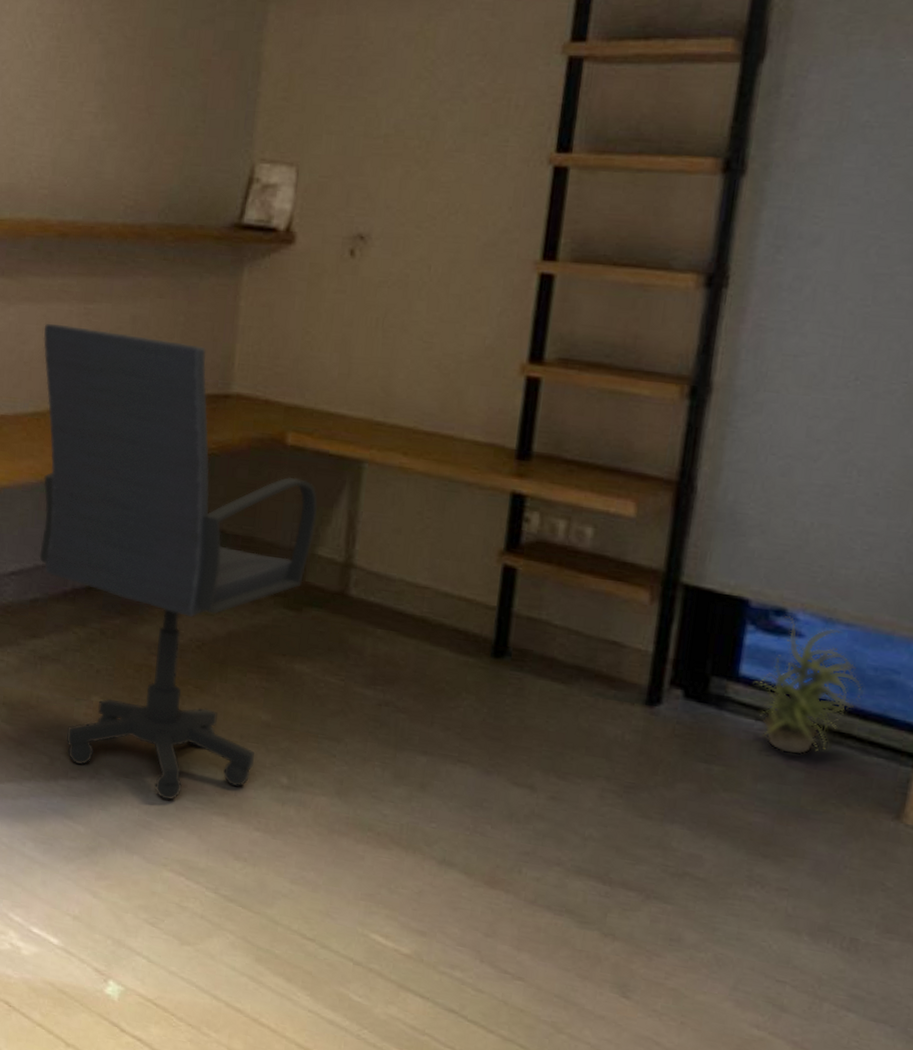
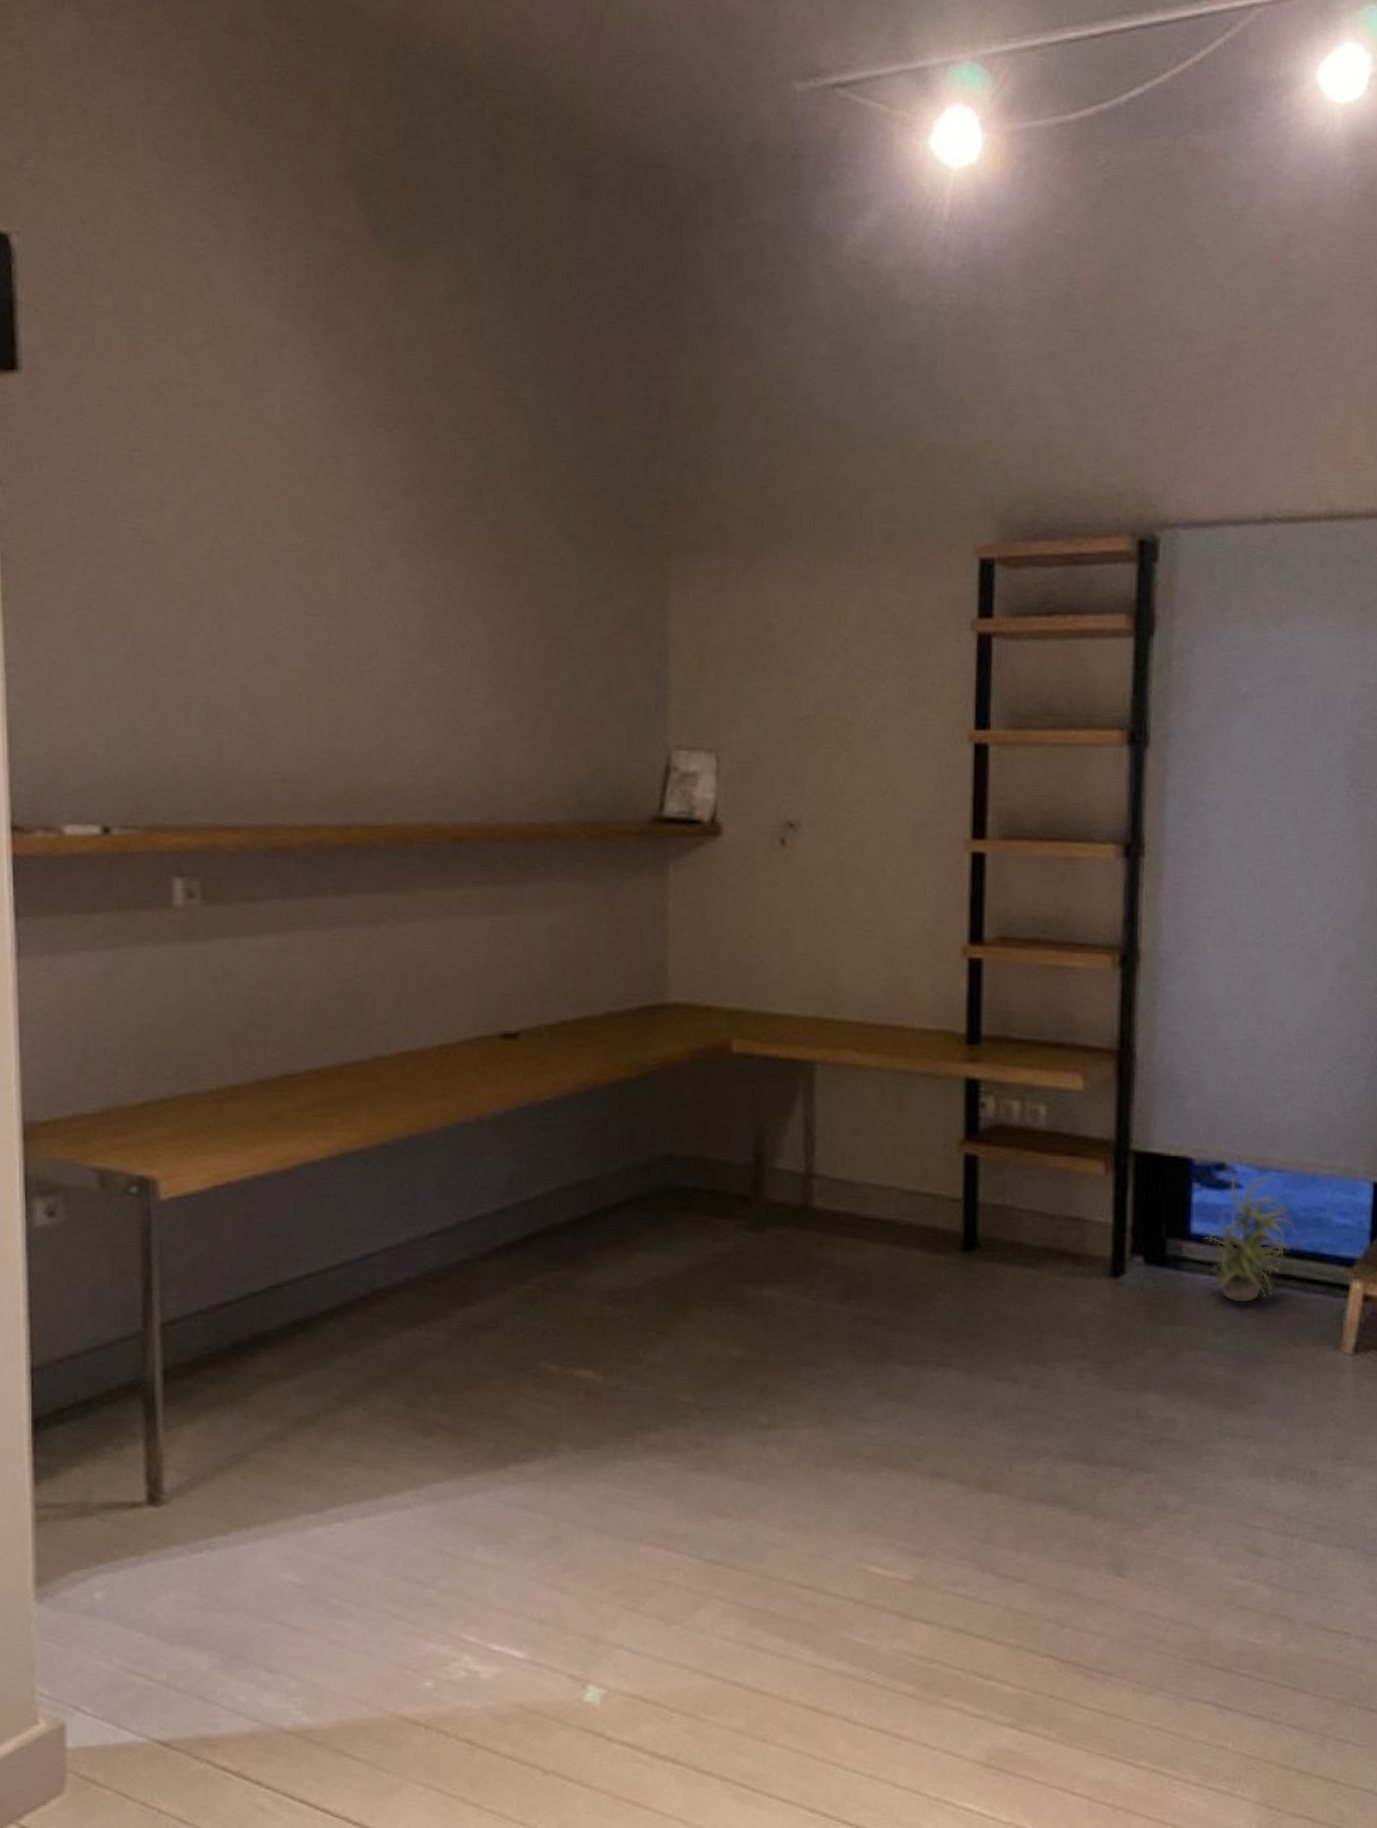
office chair: present [39,323,318,800] -> none [445,941,772,1465]

